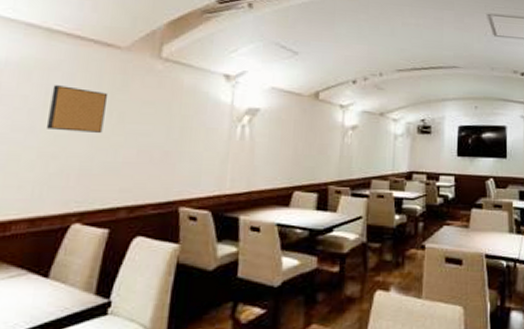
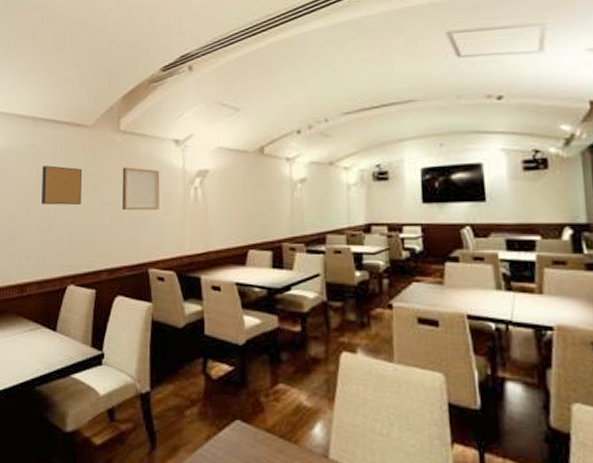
wall art: none [155,97,205,145] -> present [122,167,160,211]

